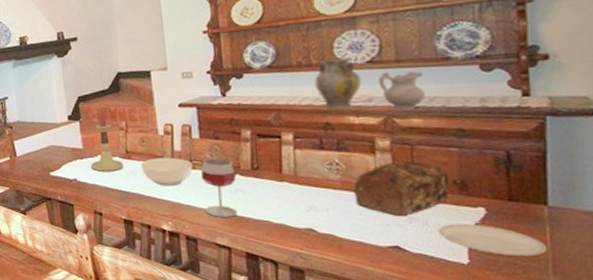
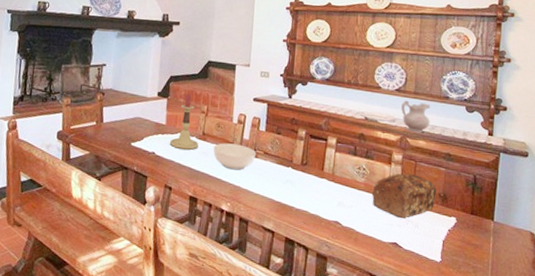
wineglass: present [201,157,237,218] -> none [259,149,289,205]
ceramic jug: present [314,57,361,110] -> none [357,81,390,126]
plate: present [438,223,548,257] -> none [424,228,490,260]

